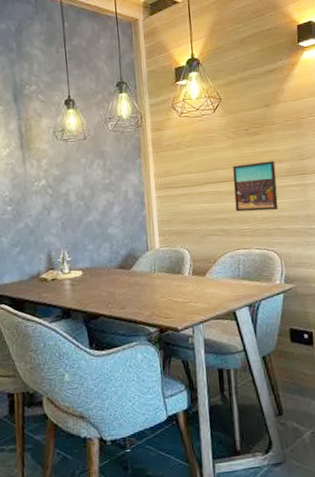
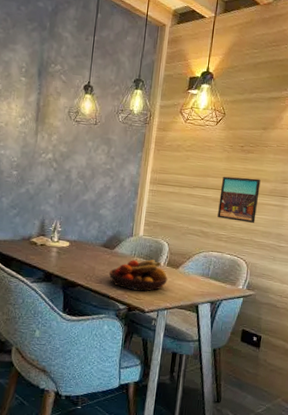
fruit bowl: none [131,271,196,310] -> present [109,259,168,292]

